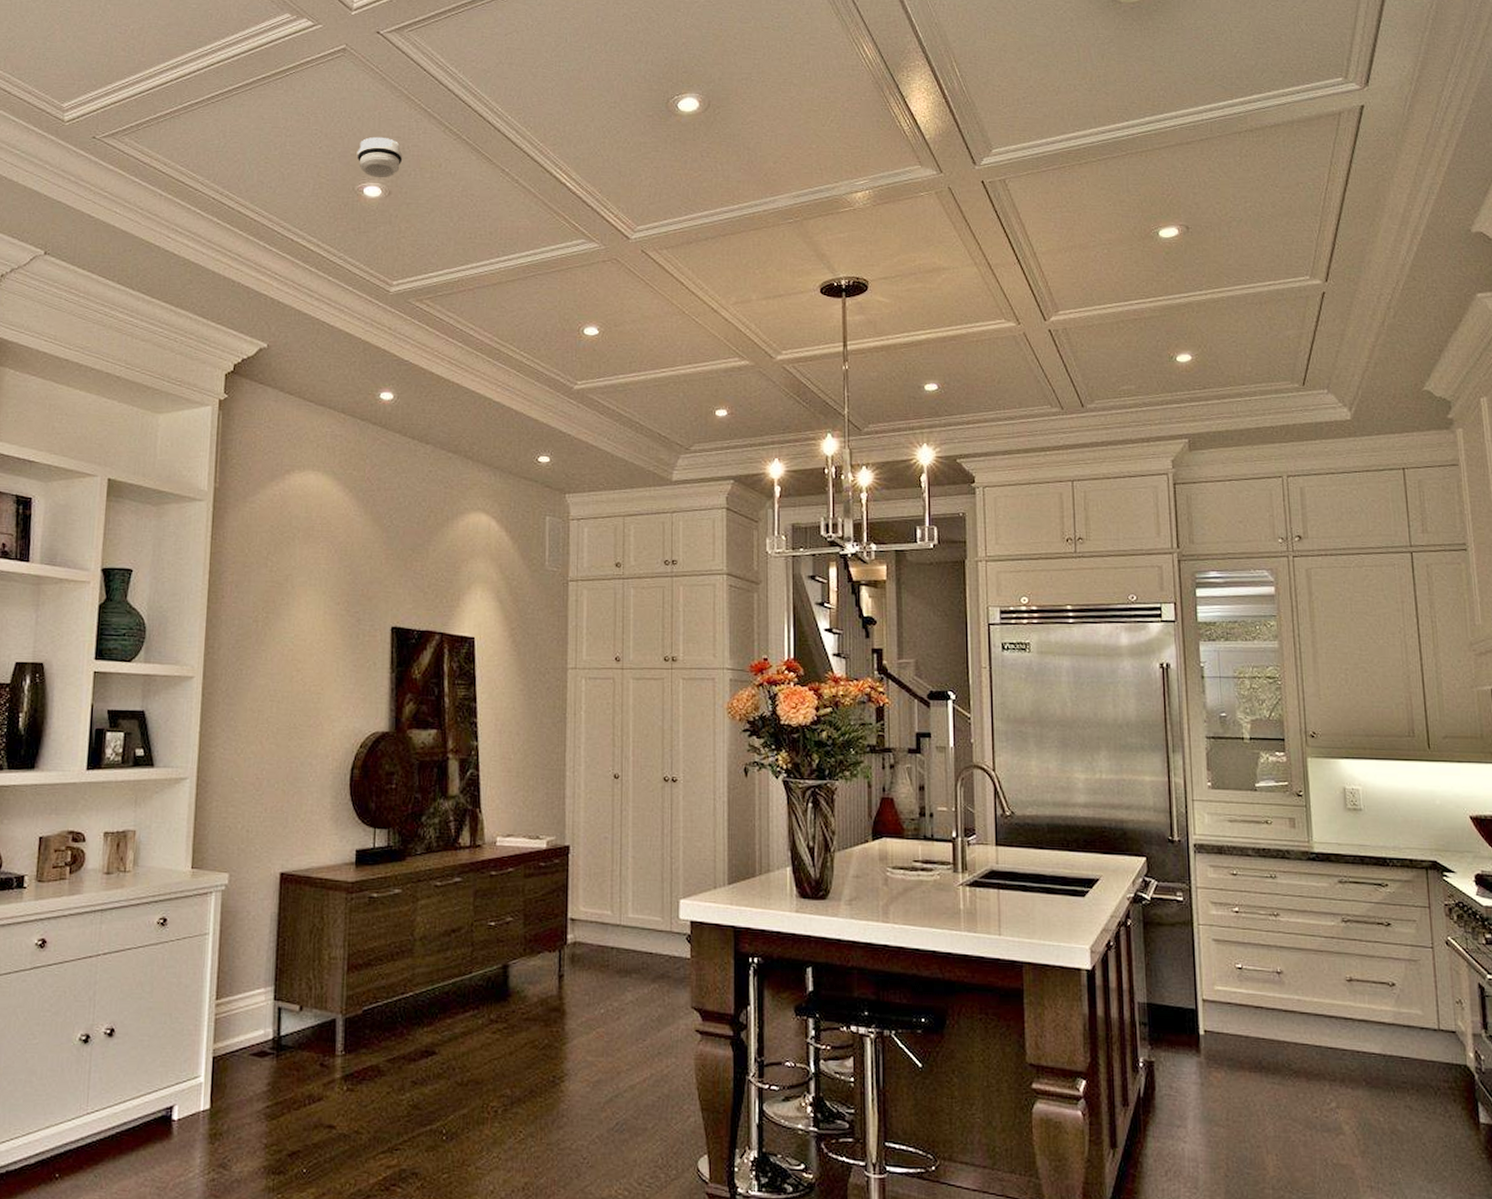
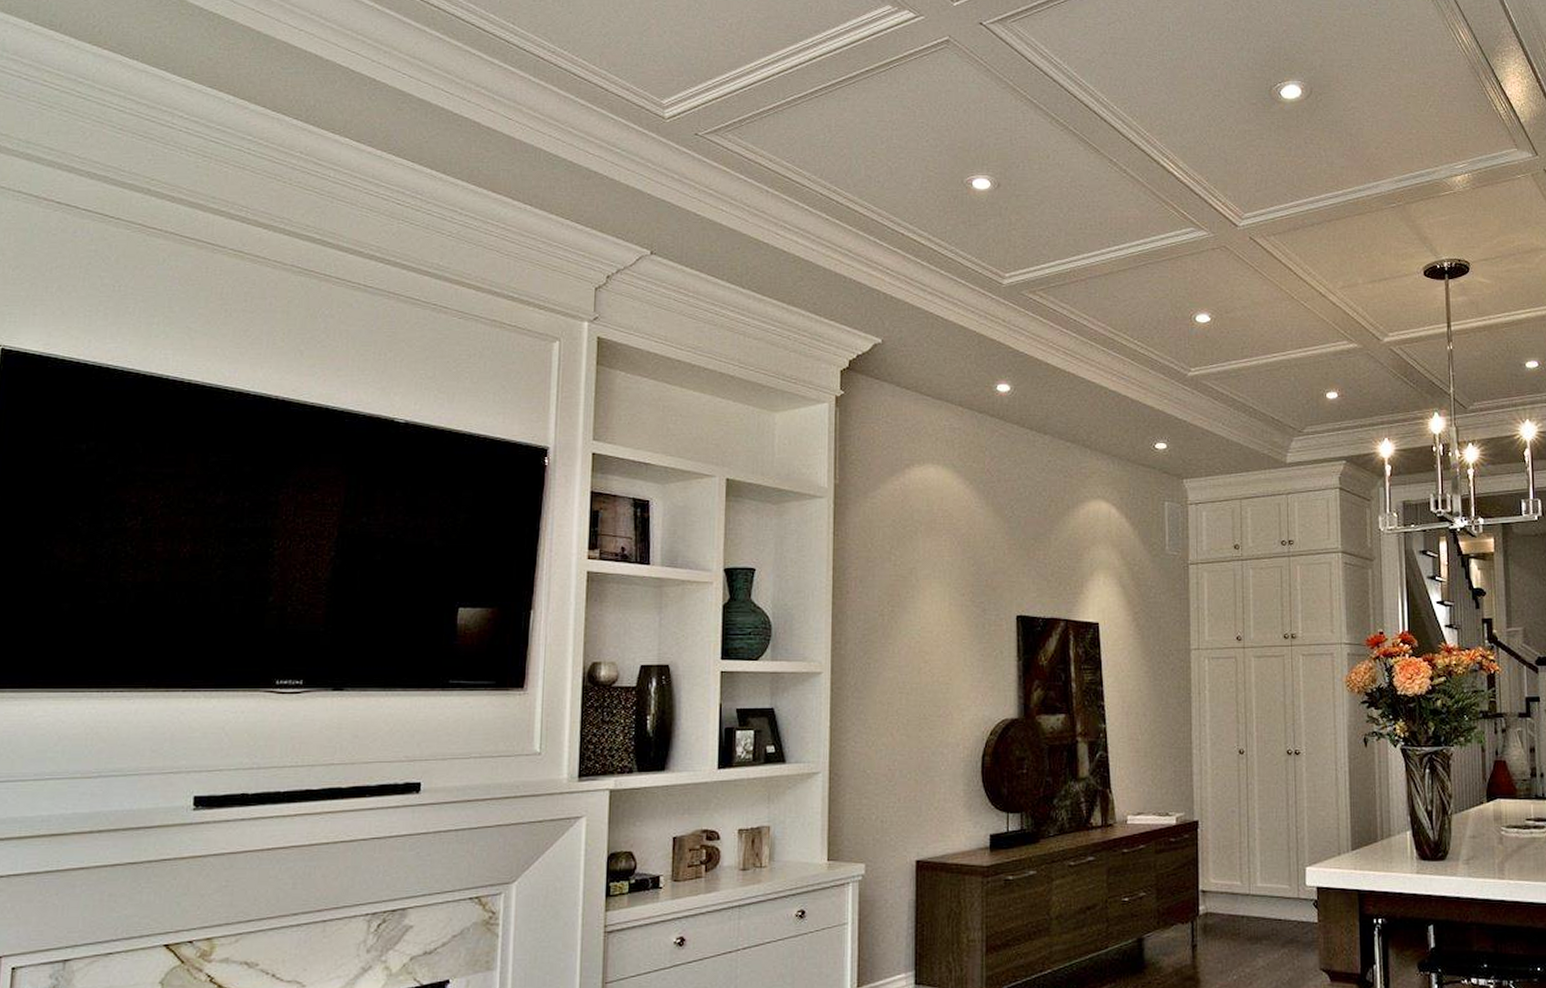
smoke detector: present [356,137,403,178] -> none [964,129,1011,171]

